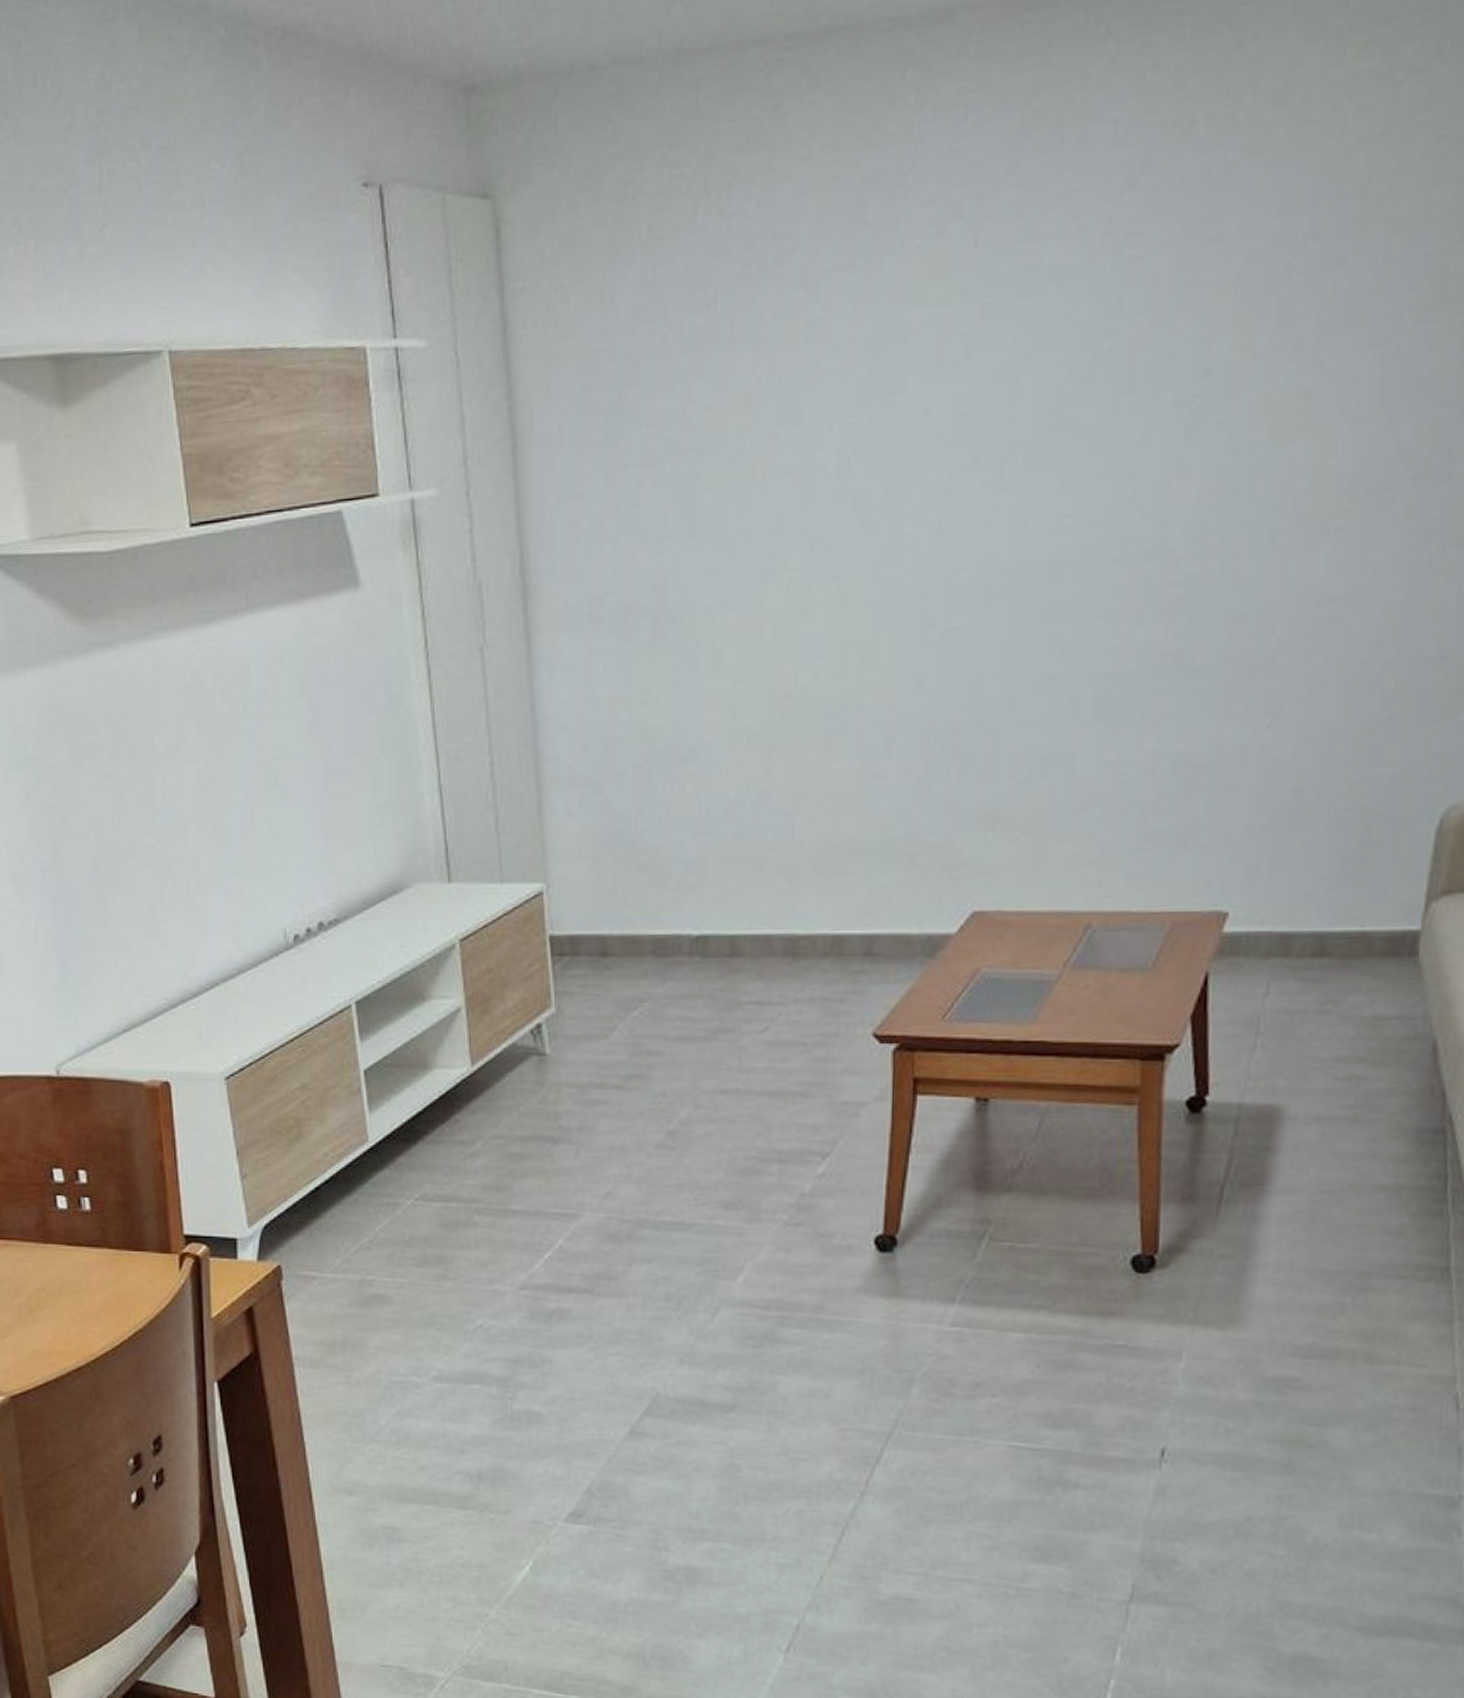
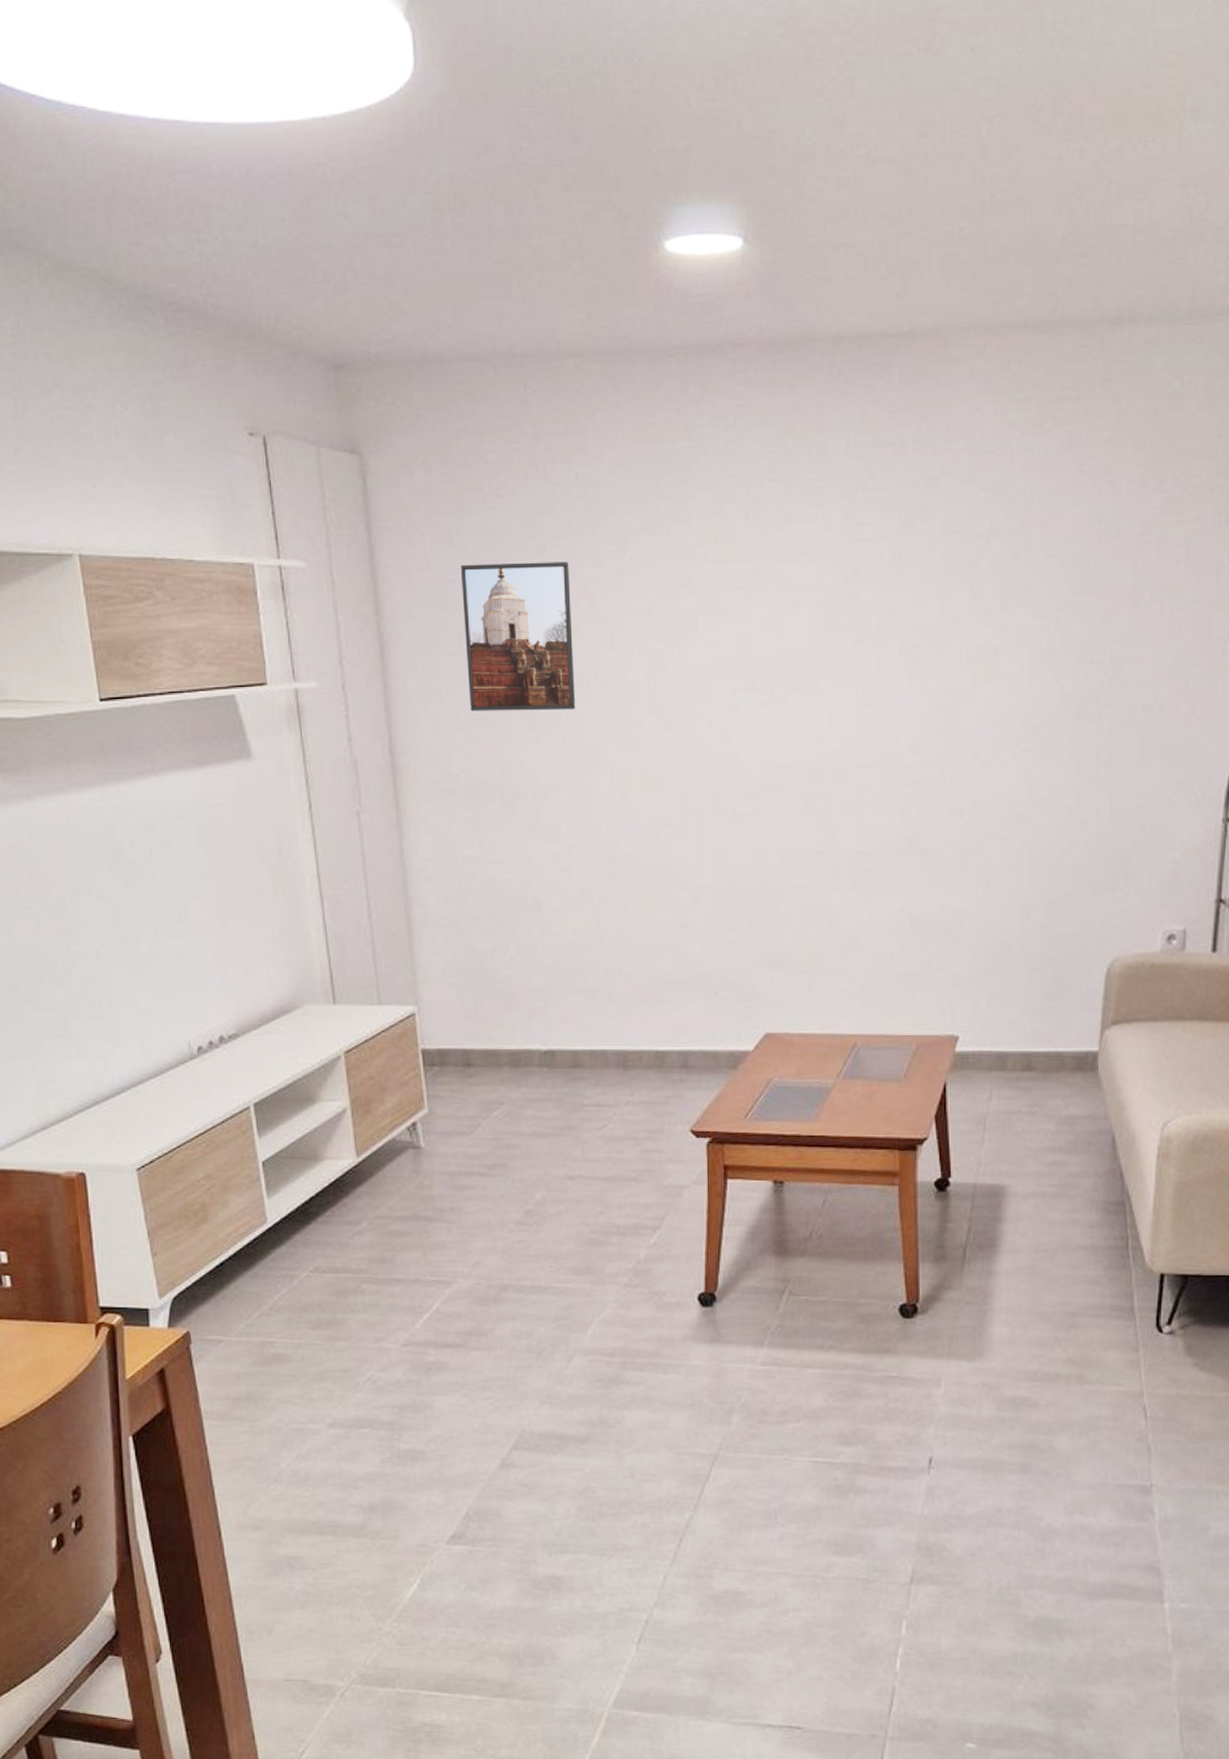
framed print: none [611,316,749,516] -> present [460,562,576,712]

